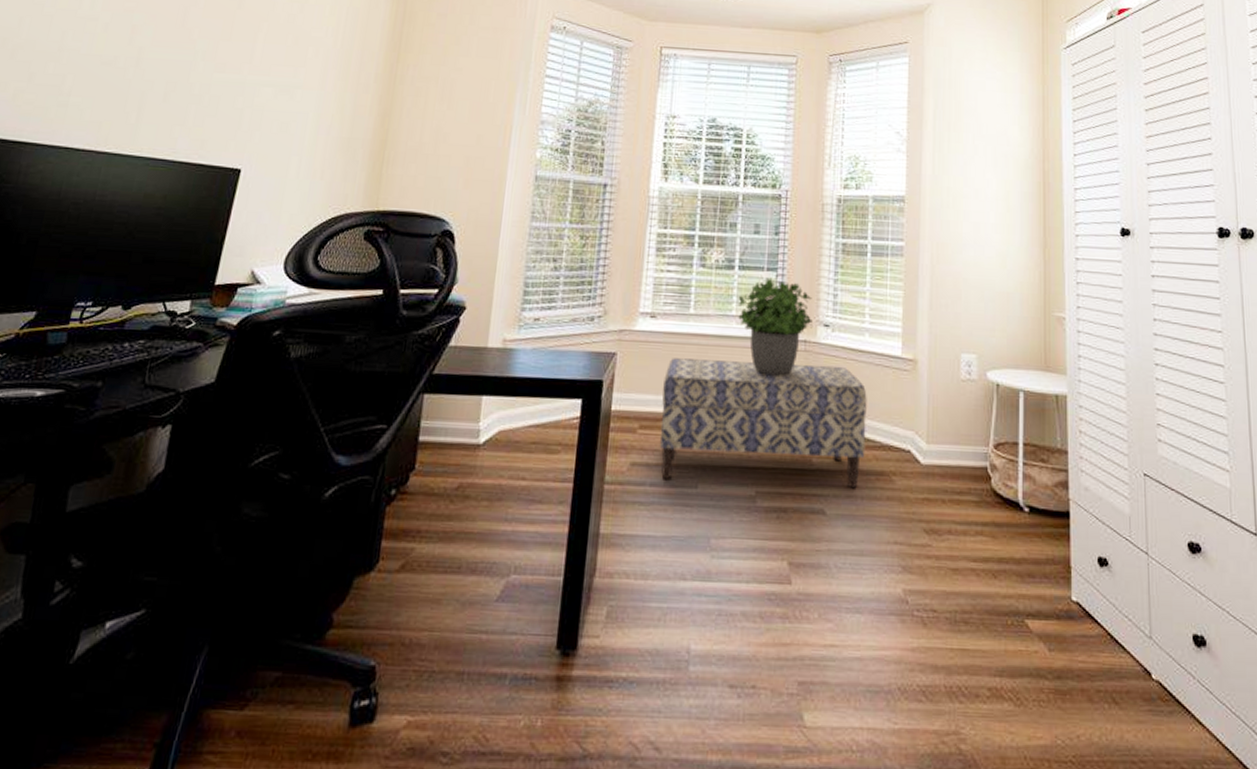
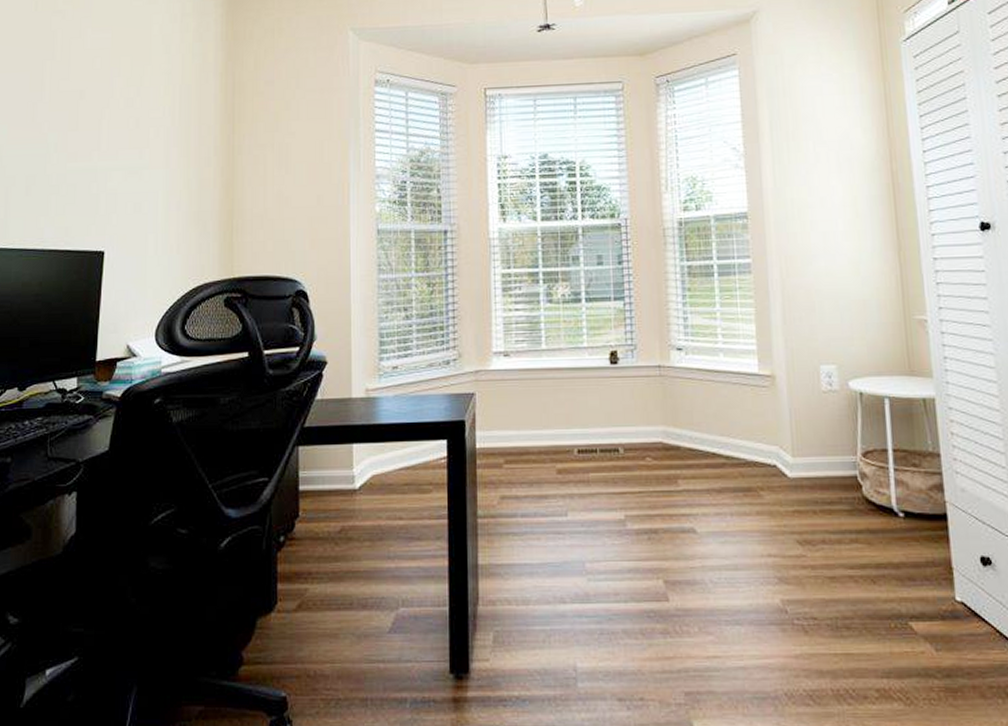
bench: present [659,358,867,489] -> none [523,388,731,511]
potted plant: present [738,276,812,376] -> none [589,305,665,403]

